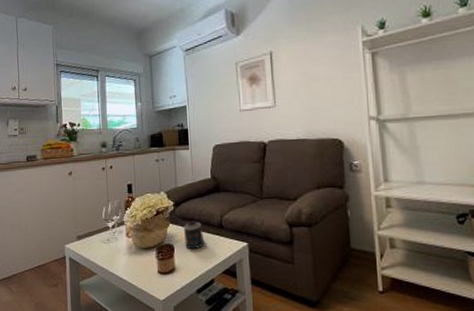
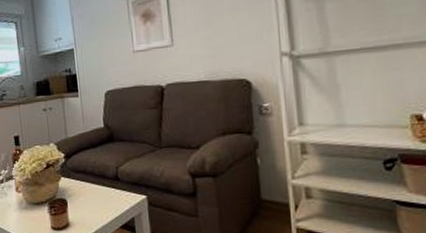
candle: present [183,221,205,250] -> none [76,173,100,204]

